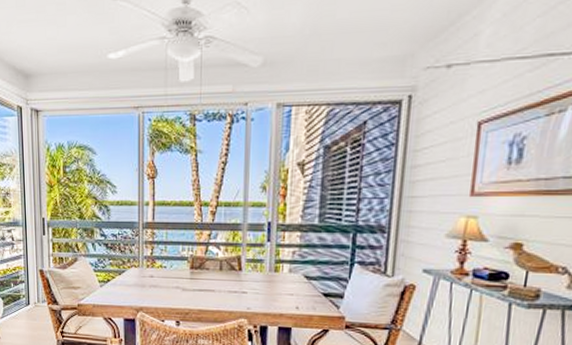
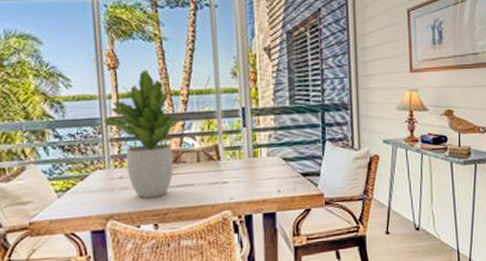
potted plant: none [141,180,209,297] -> present [104,69,182,198]

